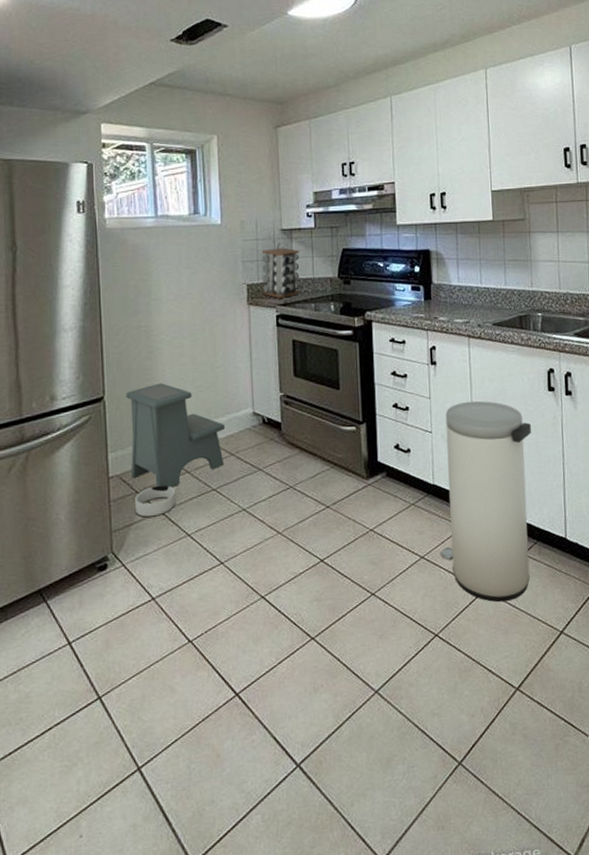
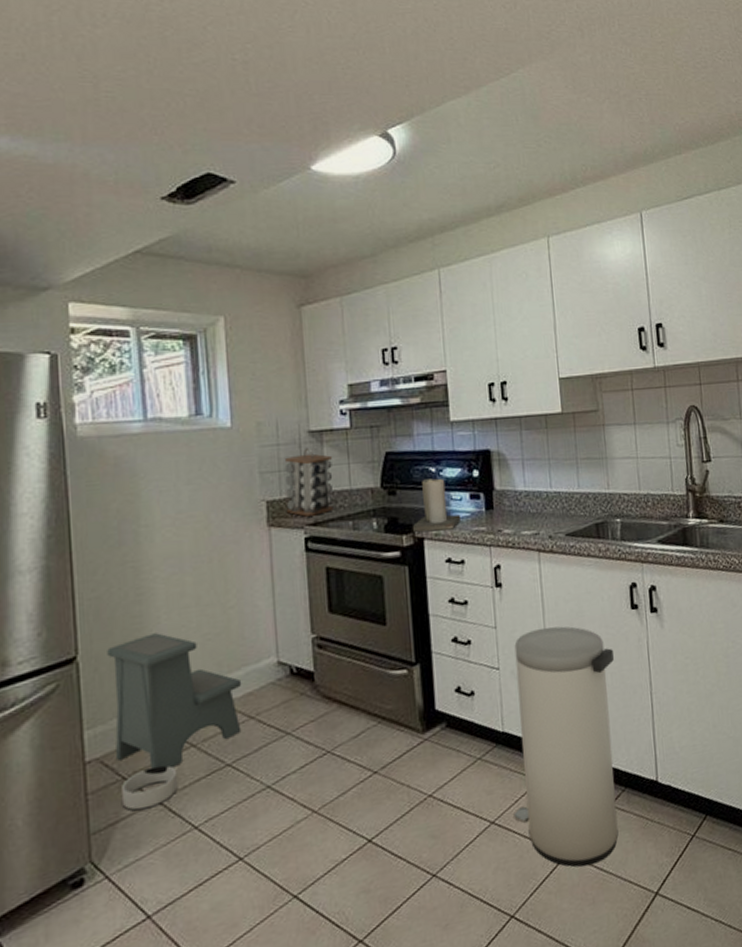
paper towel roll: none [363,272,404,316] -> present [413,479,462,532]

